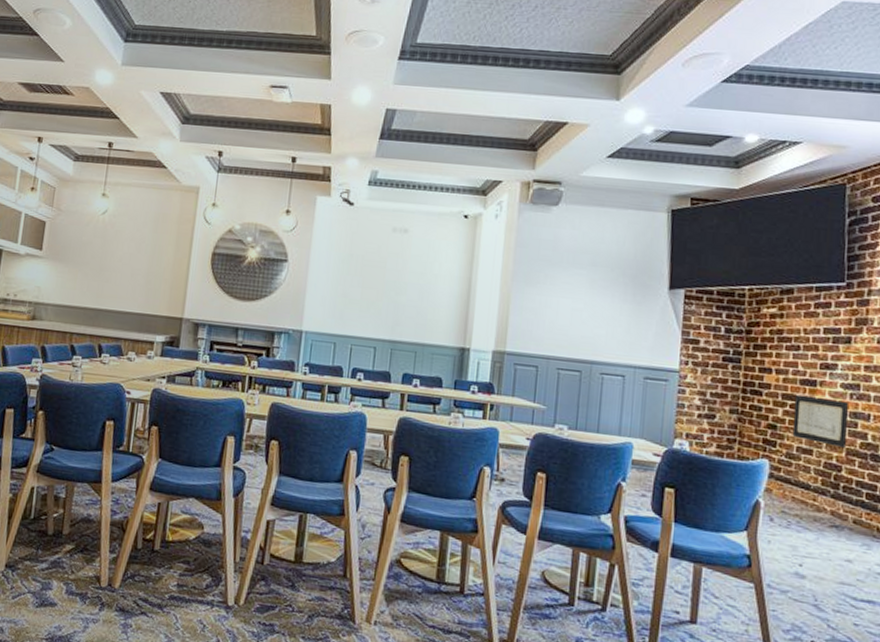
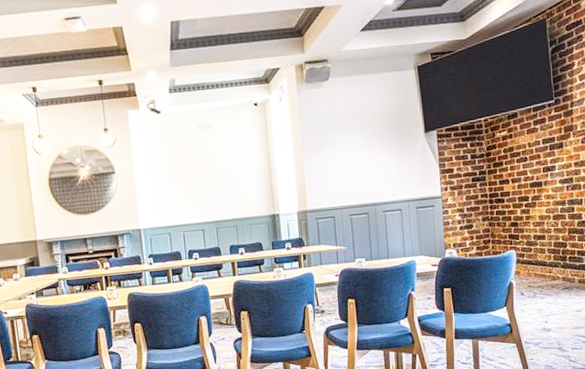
wall art: present [792,394,848,449] -> none [528,193,567,230]

